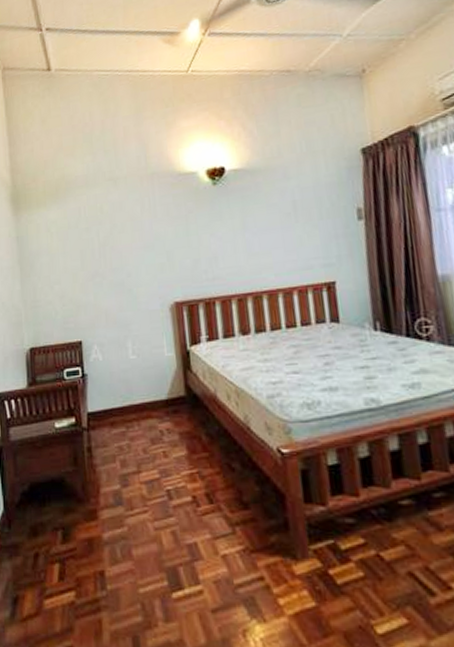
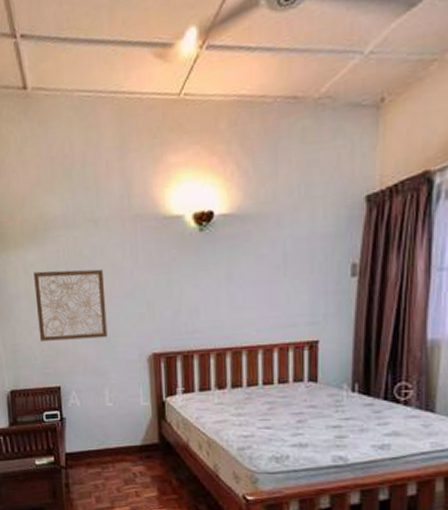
wall art: none [55,223,129,296] -> present [34,269,108,341]

